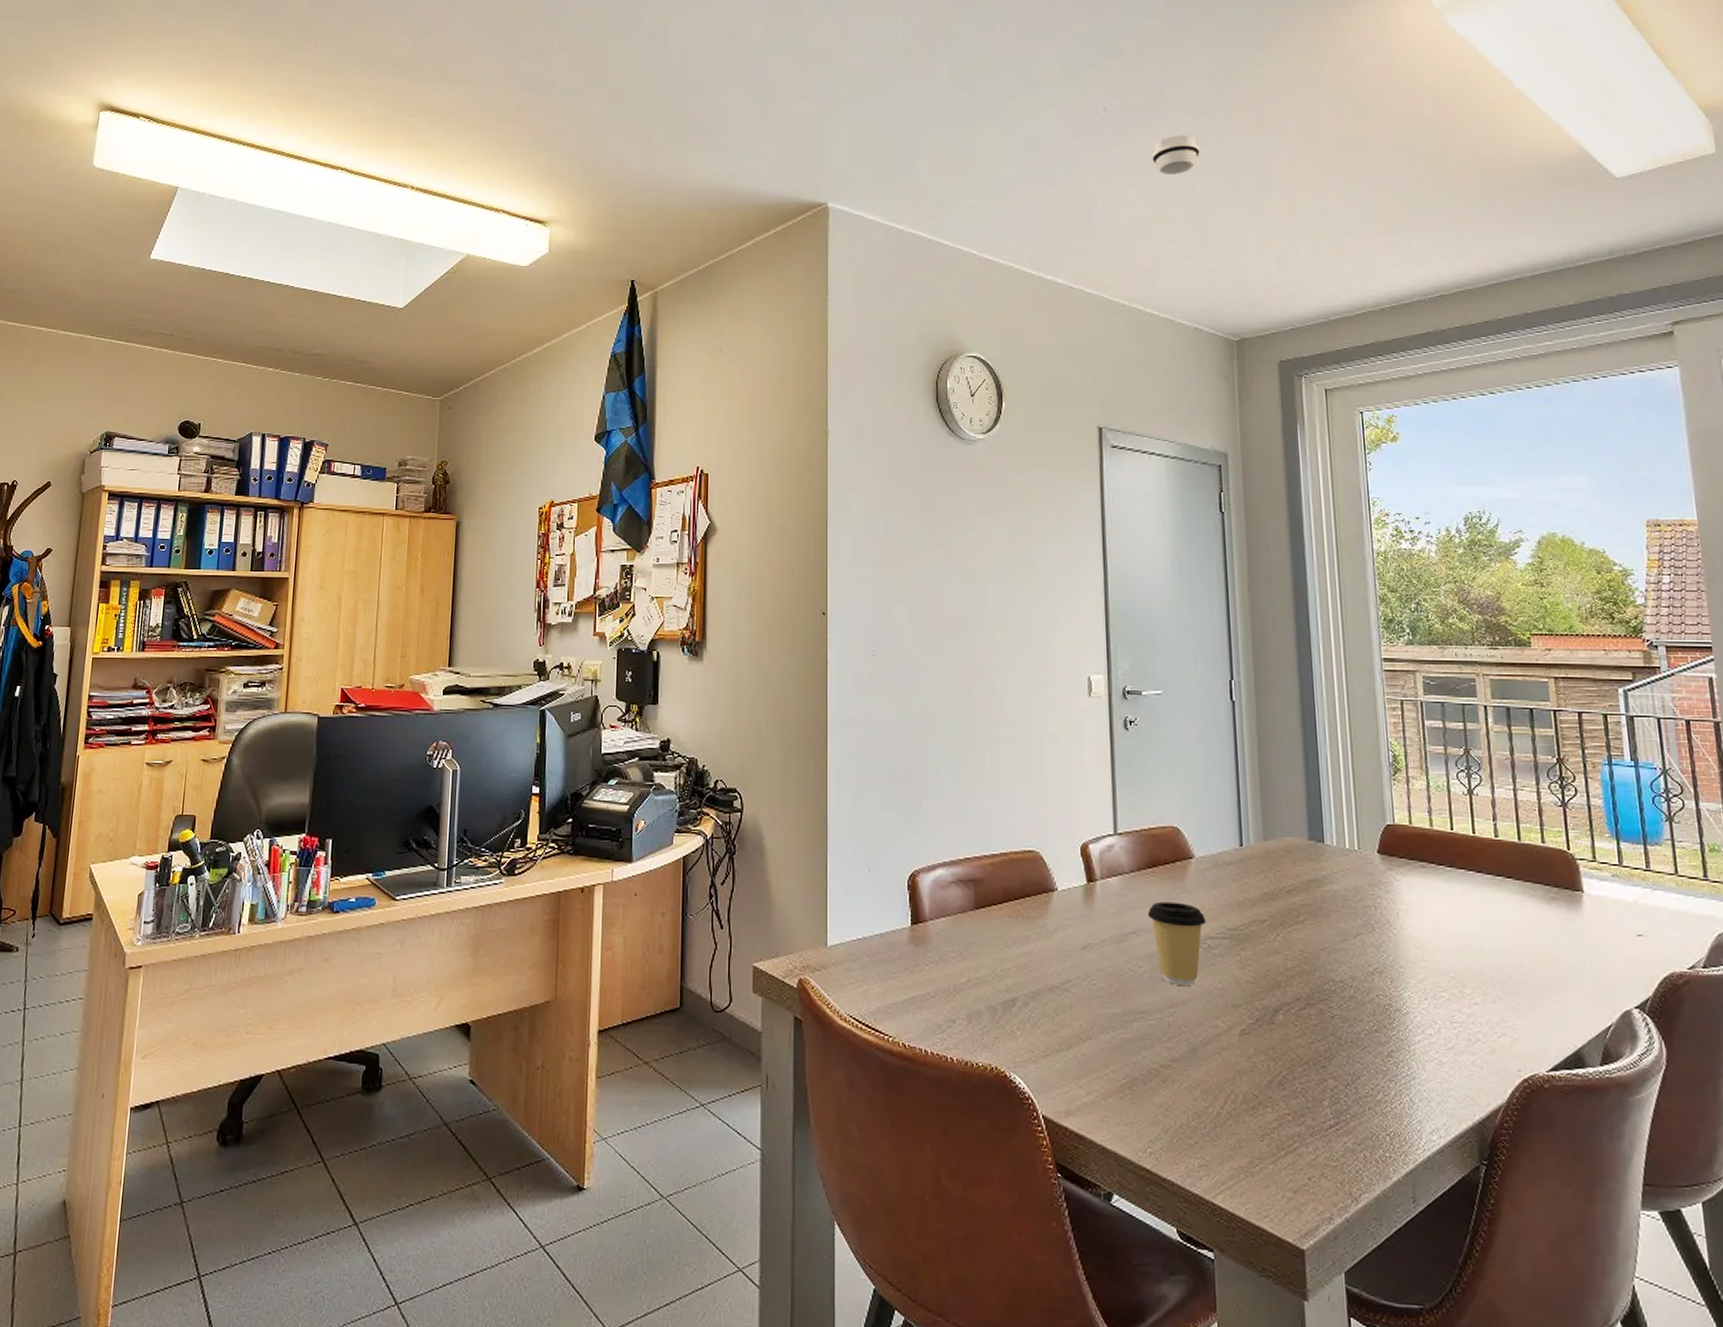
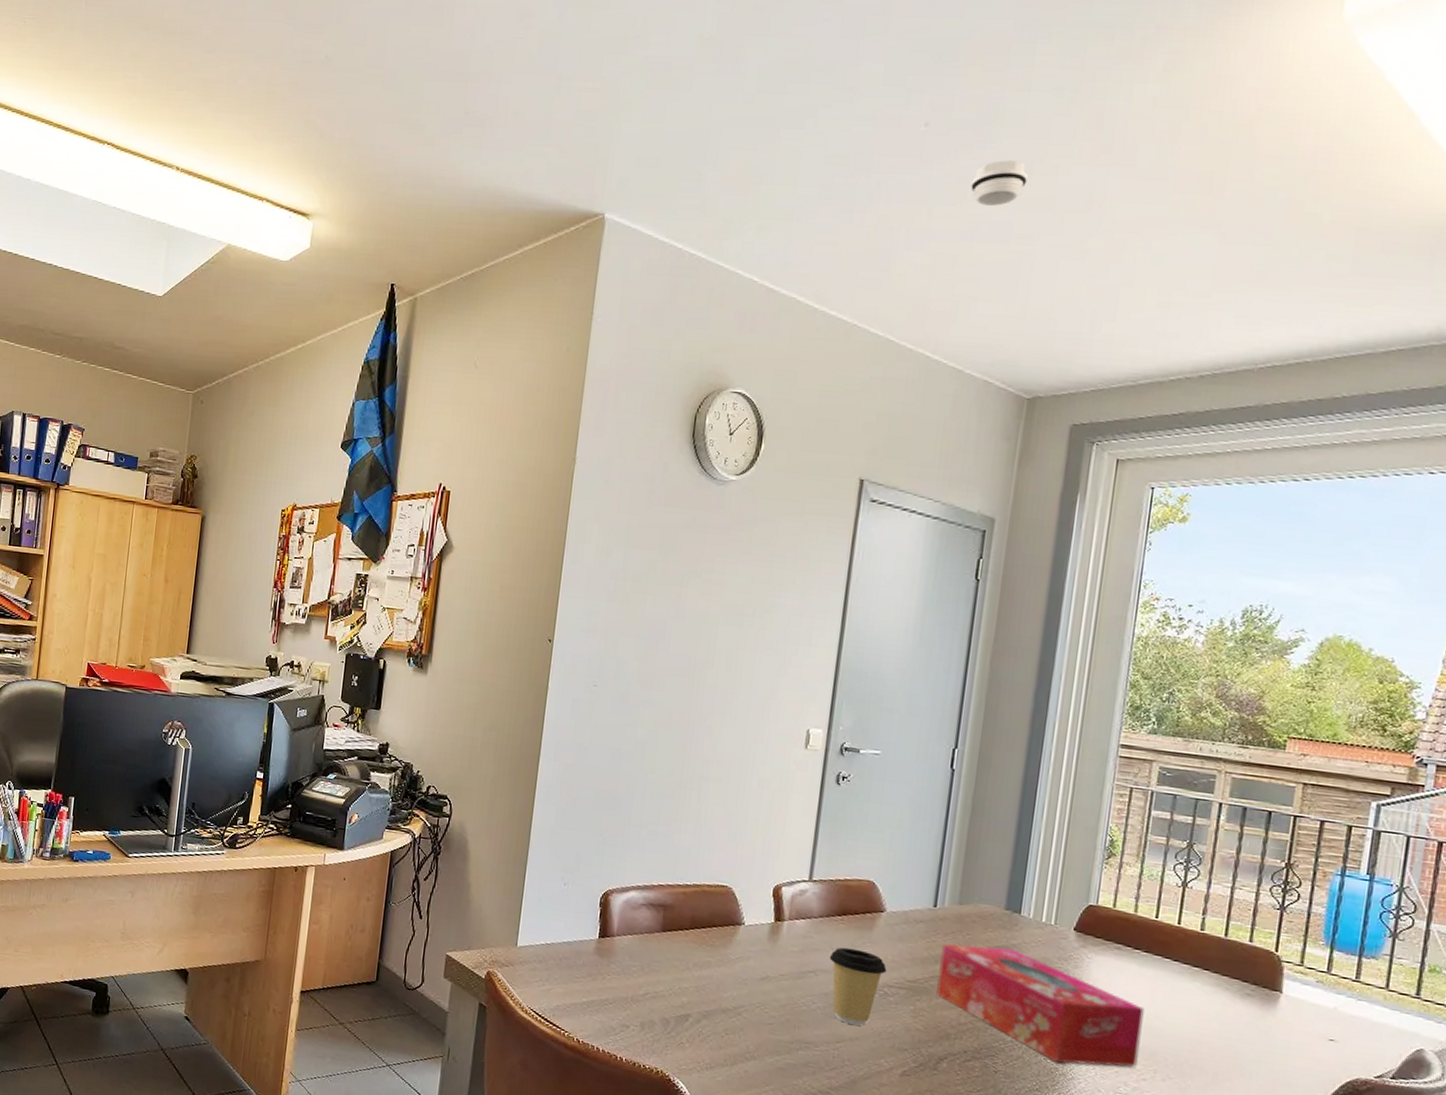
tissue box: none [1256,880,1466,999] -> present [936,943,1144,1067]

